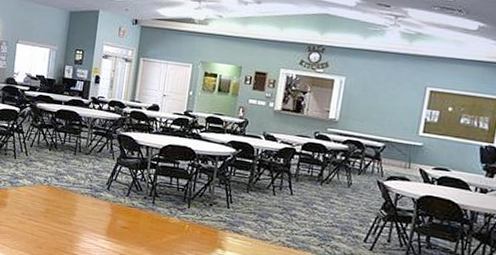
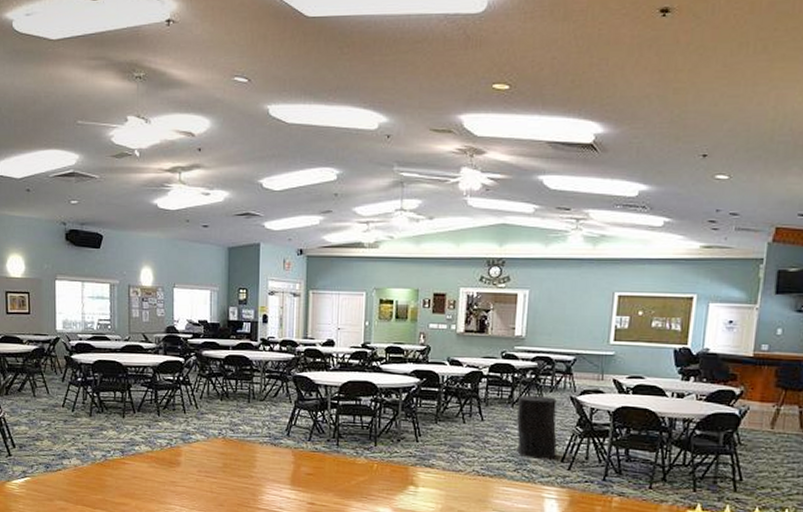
trash can: none [321,174,364,237] -> present [515,393,557,459]

